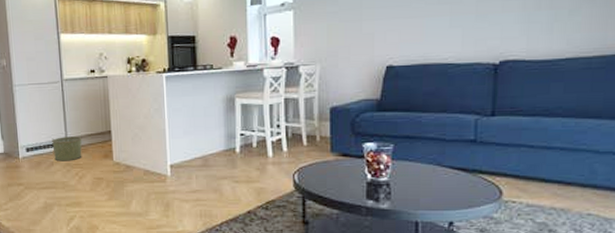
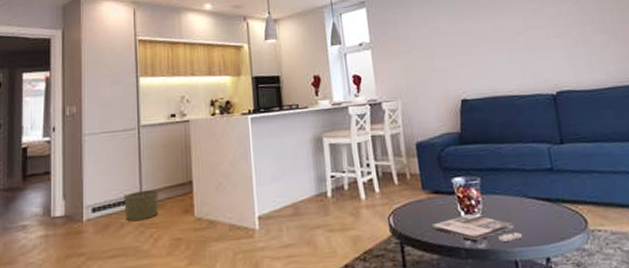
magazine: none [337,177,429,205] -> present [432,214,523,243]

